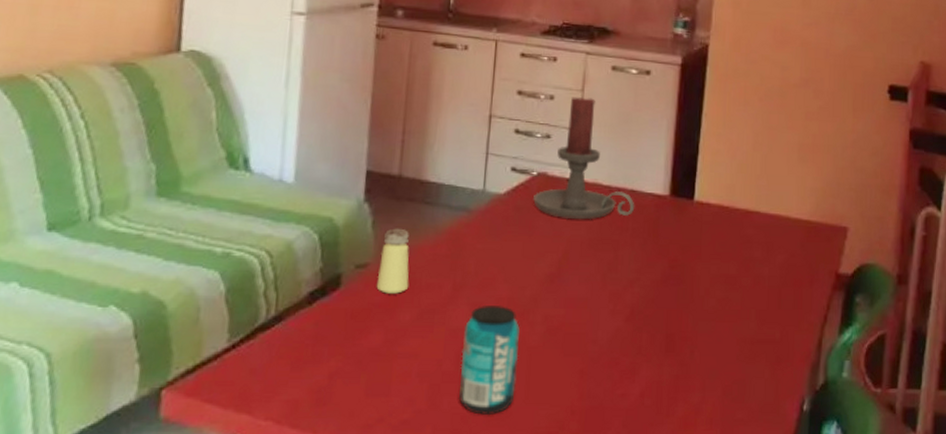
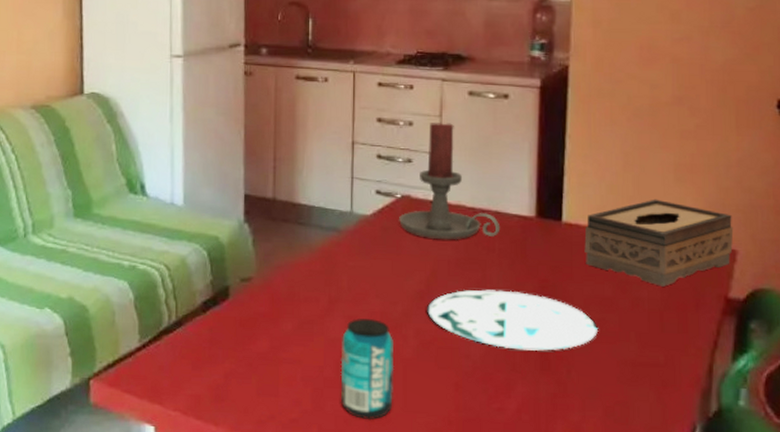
saltshaker: present [376,228,409,294] -> none [260,246,289,305]
plate: none [556,271,721,332] -> present [427,289,598,351]
tissue box: none [713,178,846,264] -> present [584,199,734,287]

